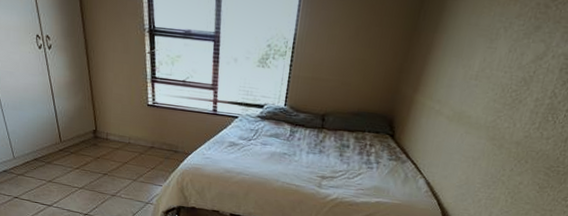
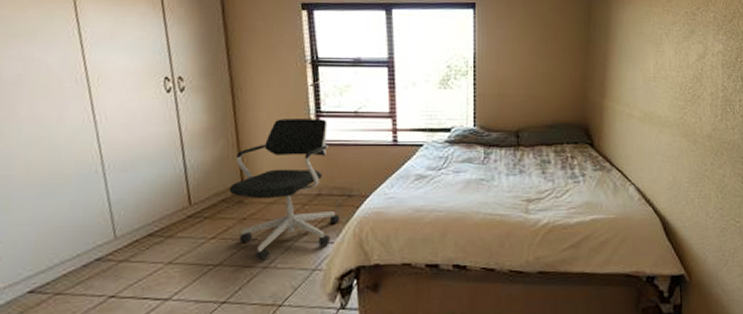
office chair: none [87,80,168,190] -> present [229,119,340,261]

